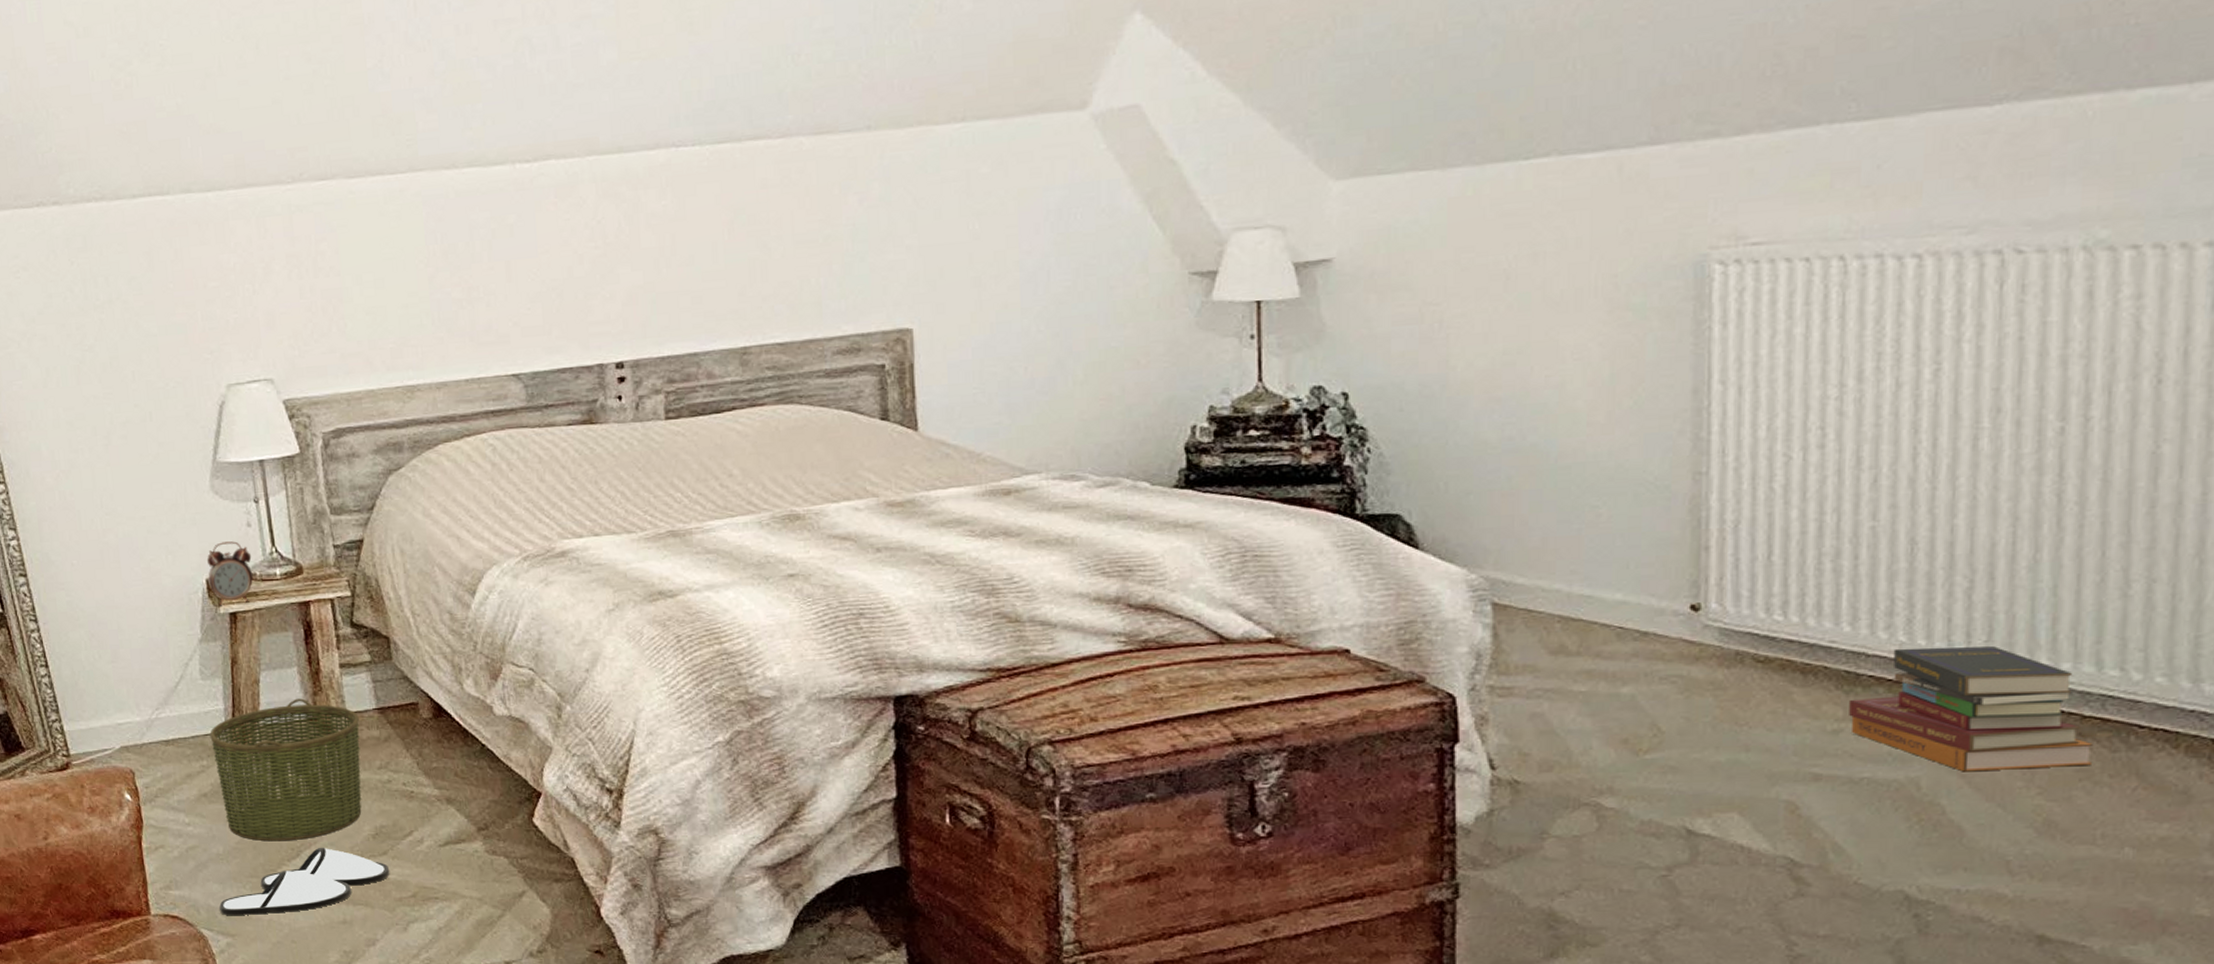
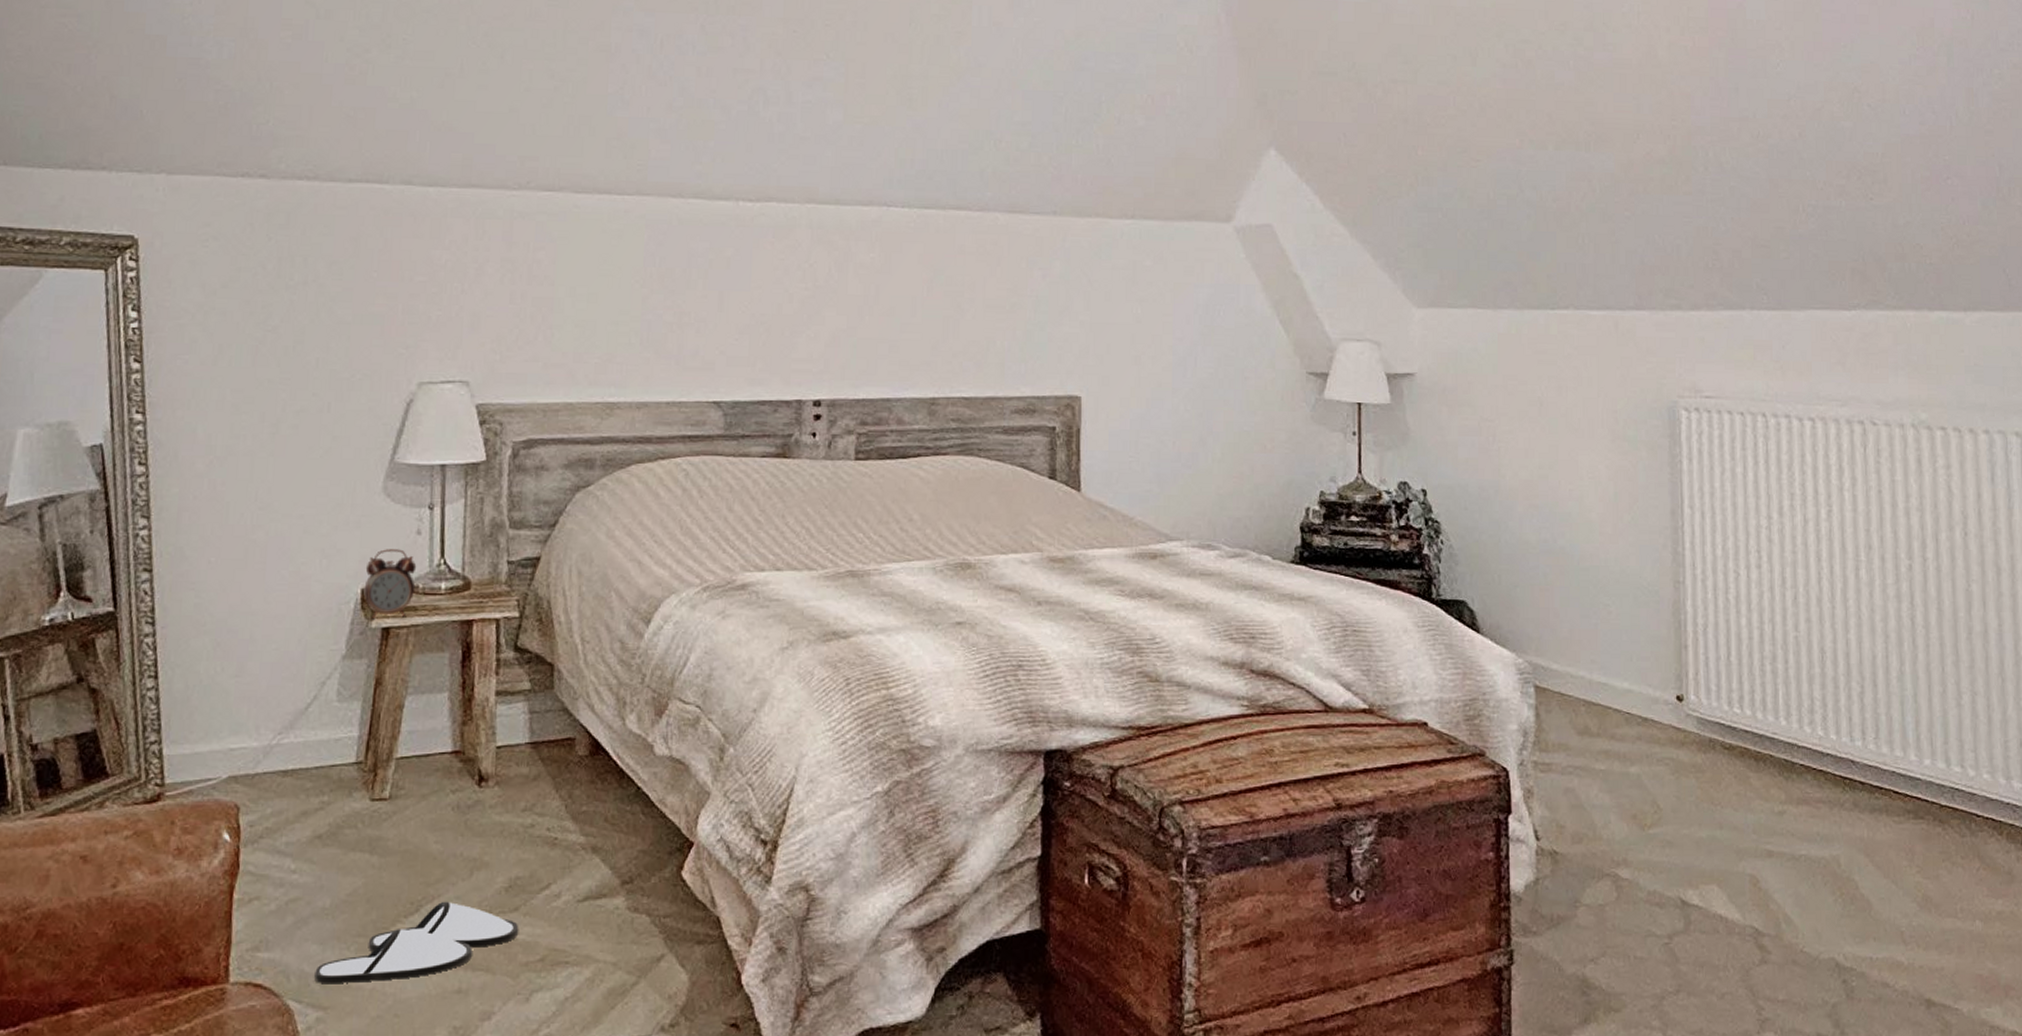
basket: present [210,698,362,842] -> none [337,728,510,894]
books: present [1849,646,2093,772] -> none [1789,741,1950,852]

